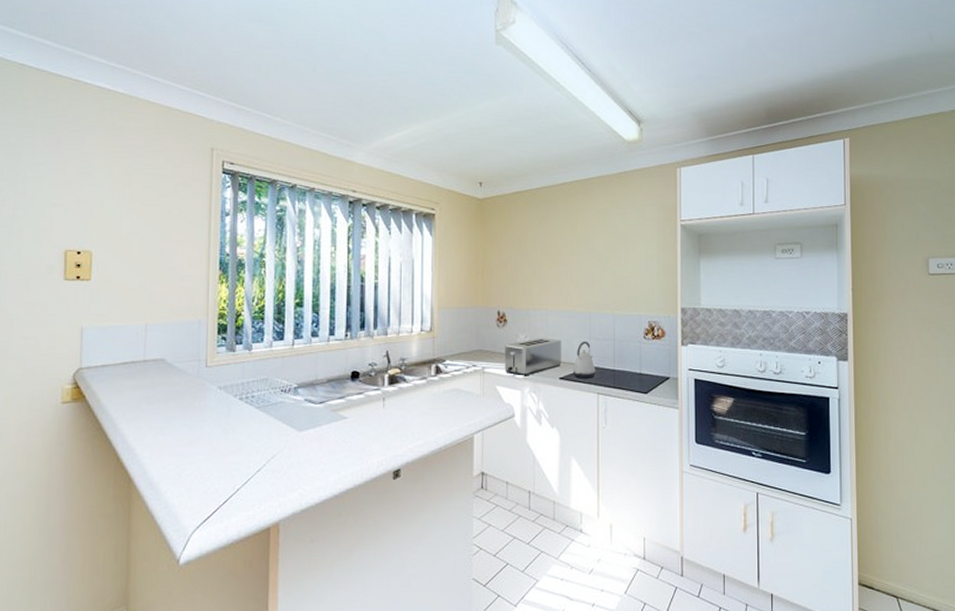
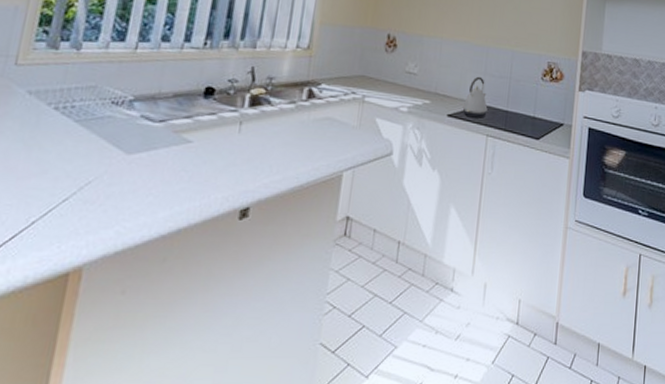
toaster: present [504,337,562,376] -> none [387,68,455,110]

